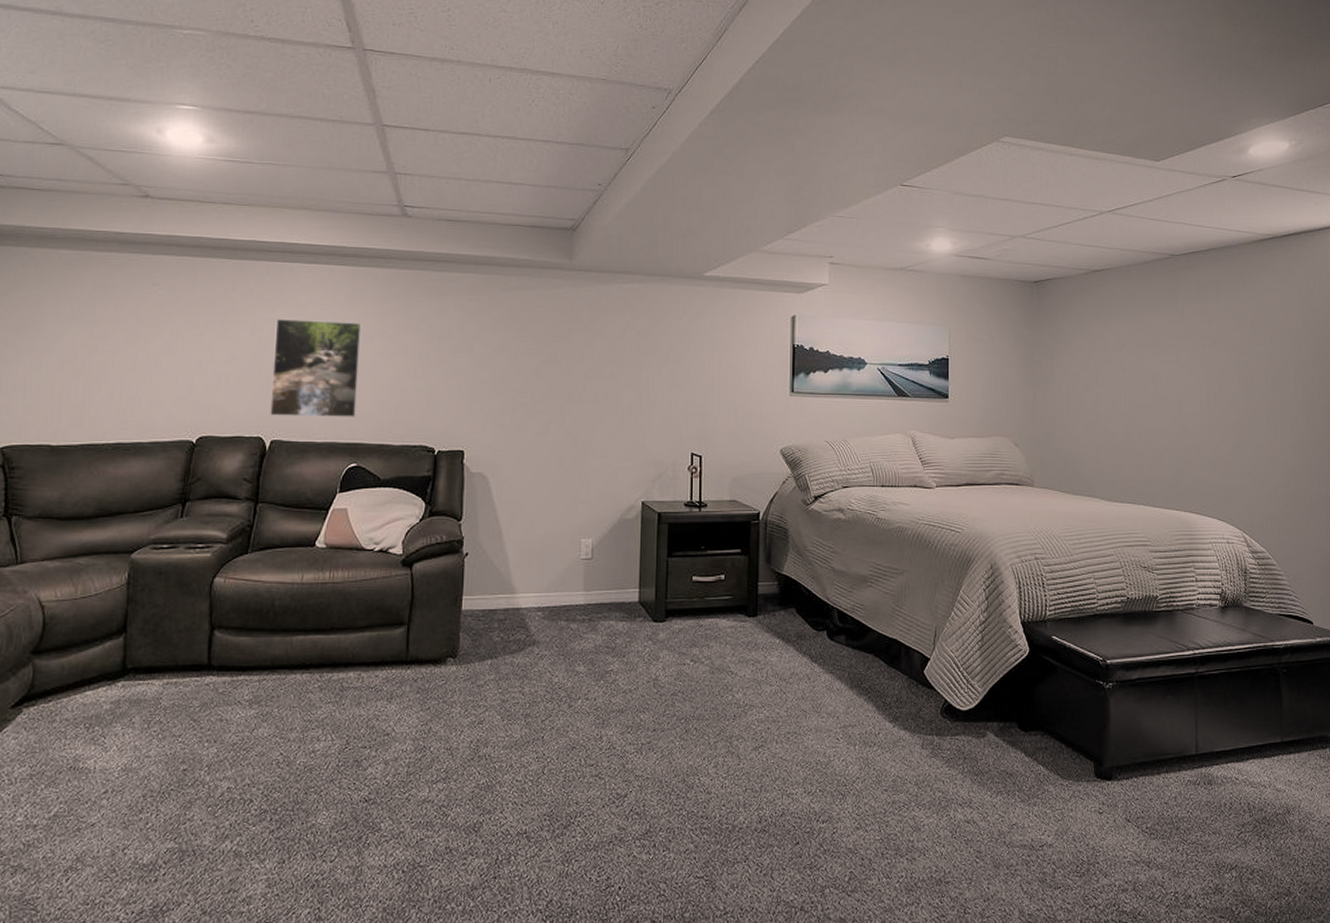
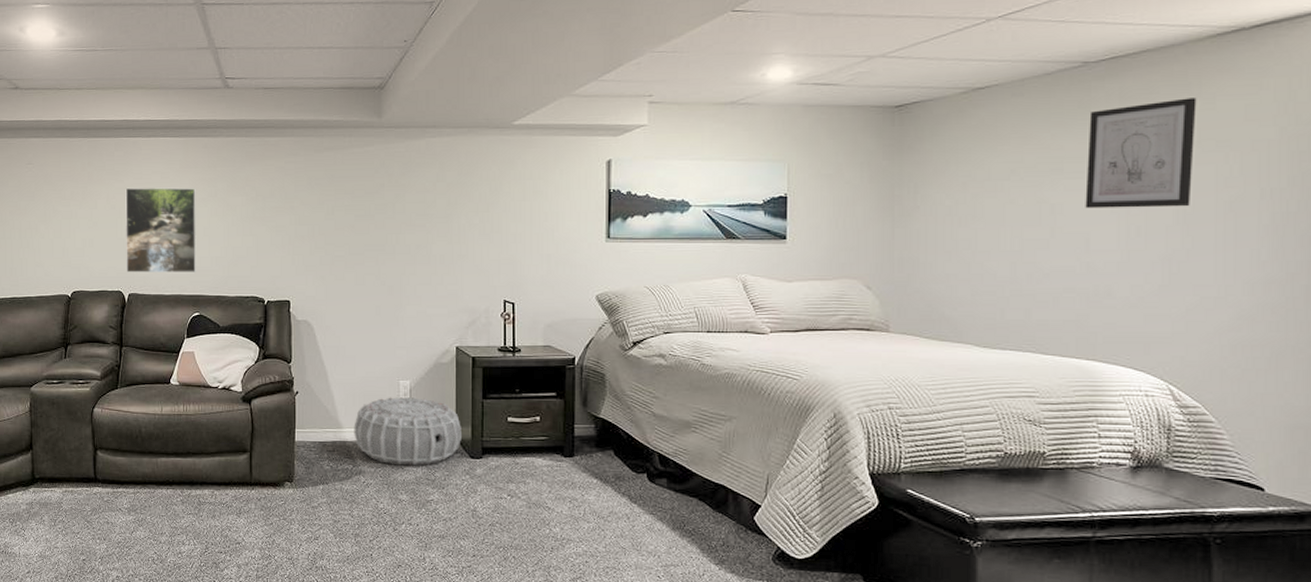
air purifier: none [529,557,645,633] -> present [354,397,461,466]
wall art: none [1176,290,1250,380] -> present [1085,98,1197,209]

